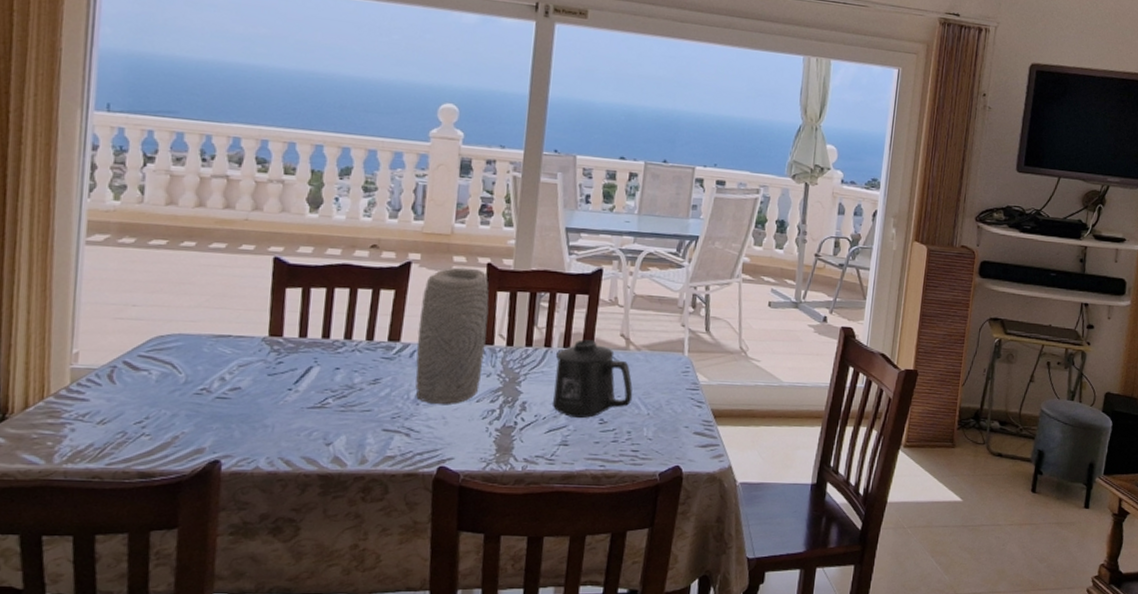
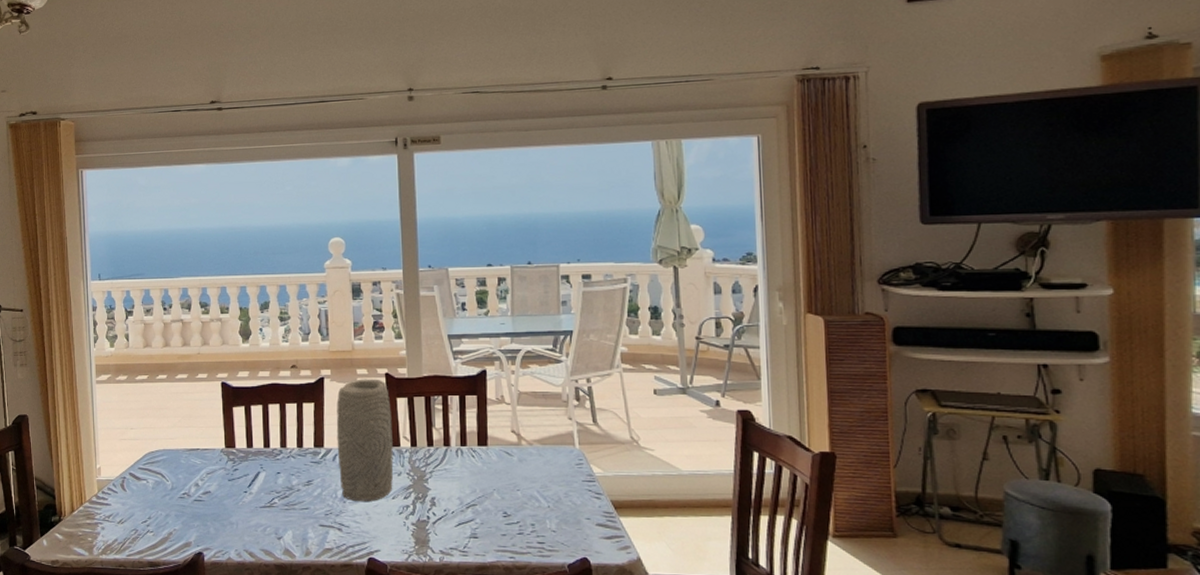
mug: present [553,339,633,419] -> none [456,437,532,513]

